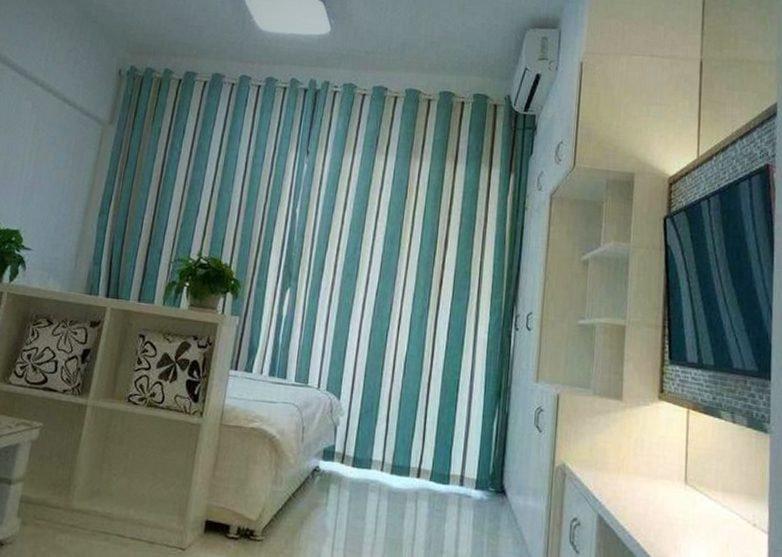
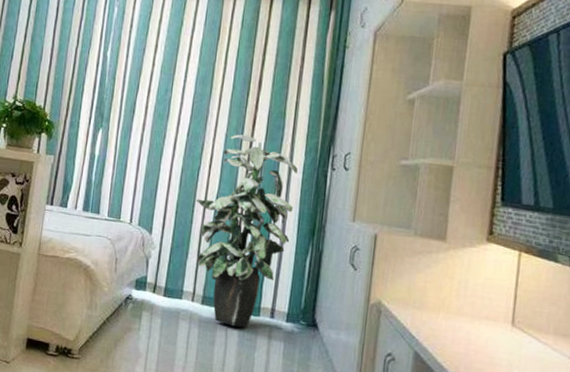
indoor plant: none [385,294,483,498] -> present [196,134,298,328]

